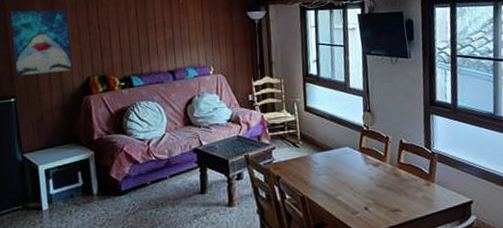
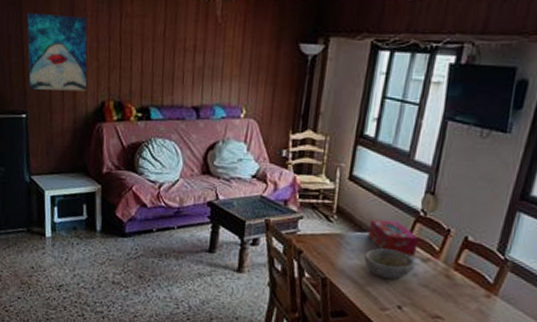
tissue box: none [328,137,368,164] -> present [368,219,419,257]
bowl: none [329,161,370,187] -> present [363,248,416,280]

